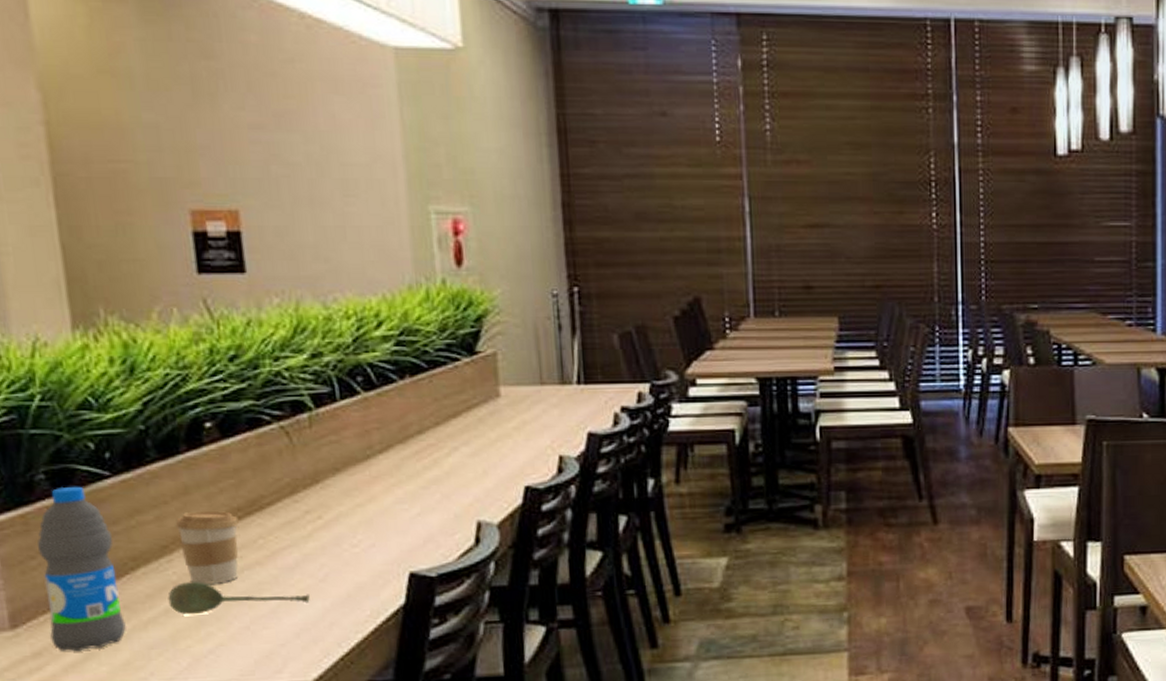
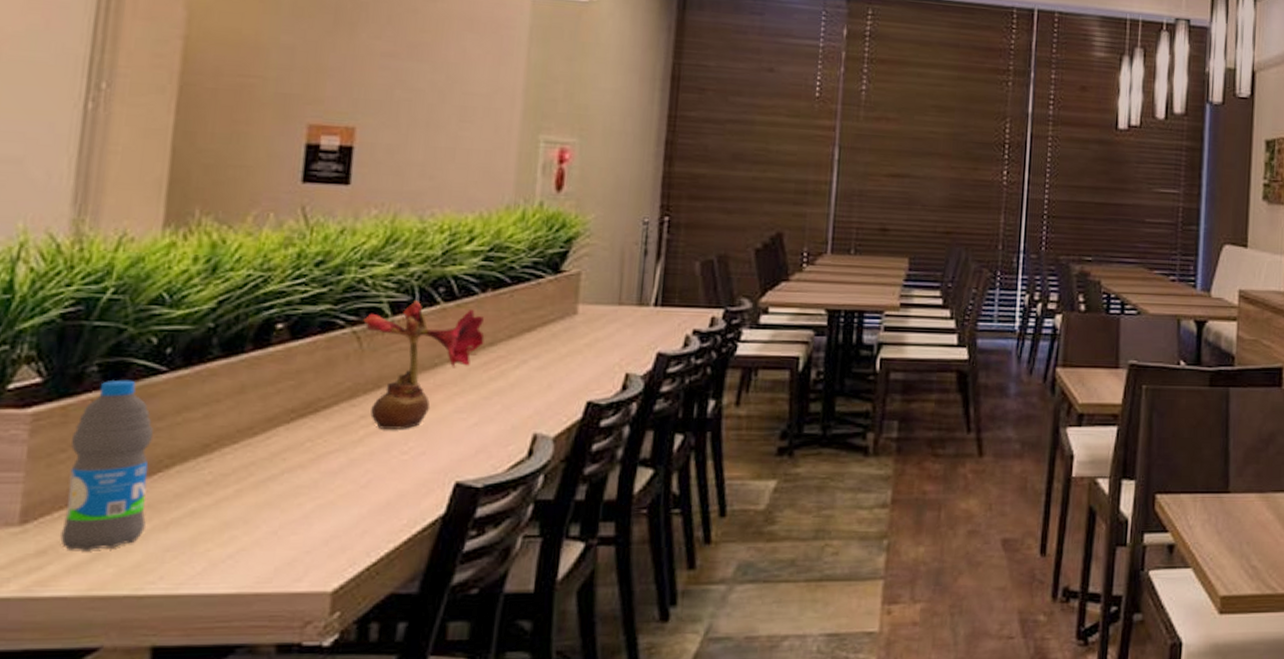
soupspoon: present [168,582,311,615] -> none [197,483,349,517]
coffee cup: present [175,510,239,584] -> none [222,410,290,486]
flower: none [288,390,412,523] -> present [363,299,485,429]

